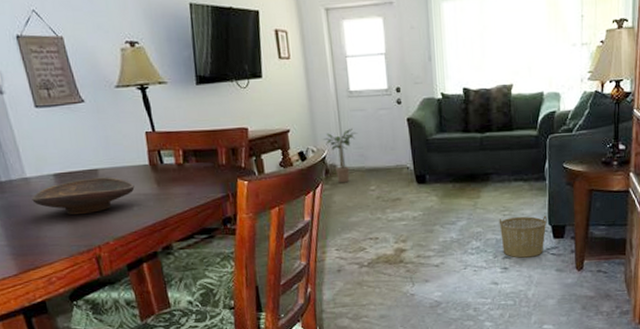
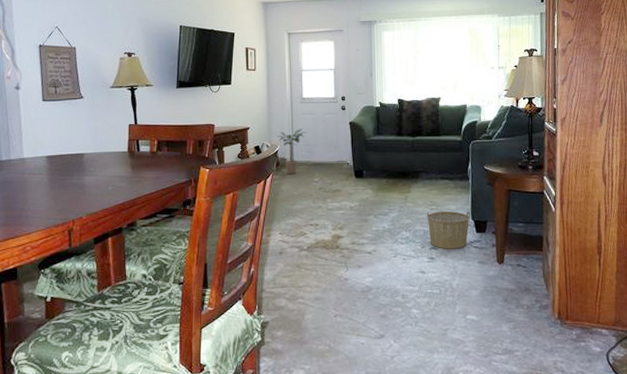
decorative bowl: present [32,177,135,215] -> none [24,160,112,192]

